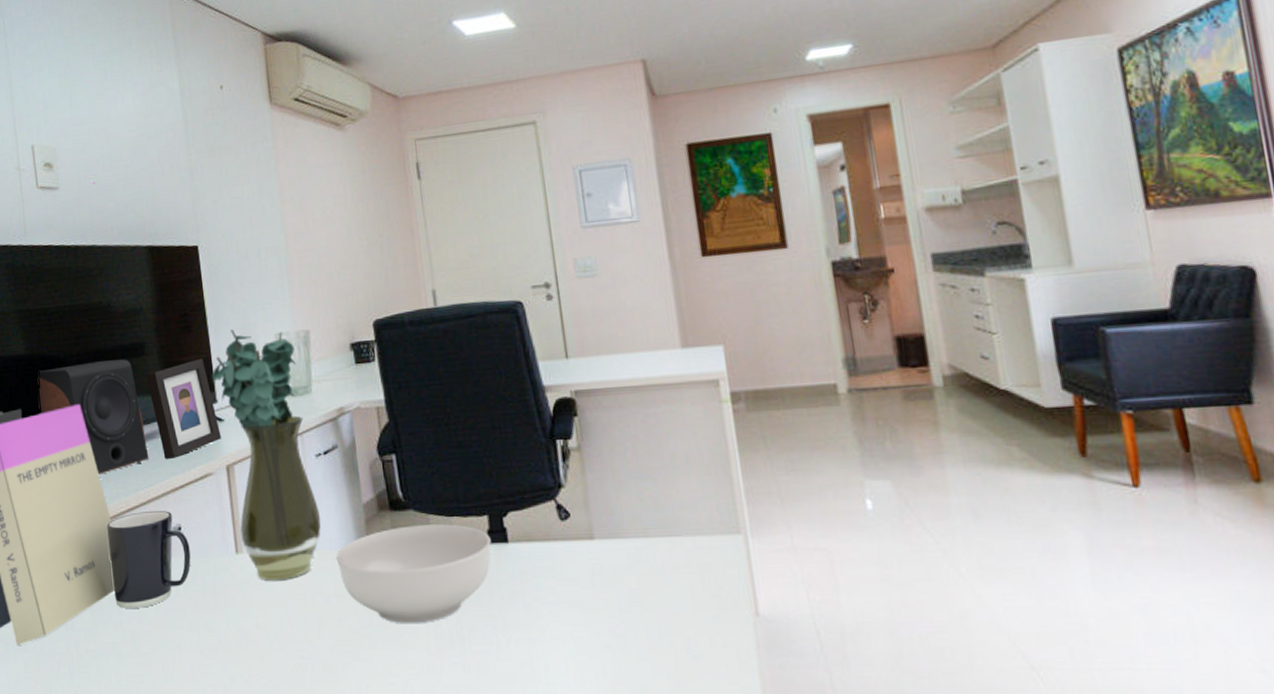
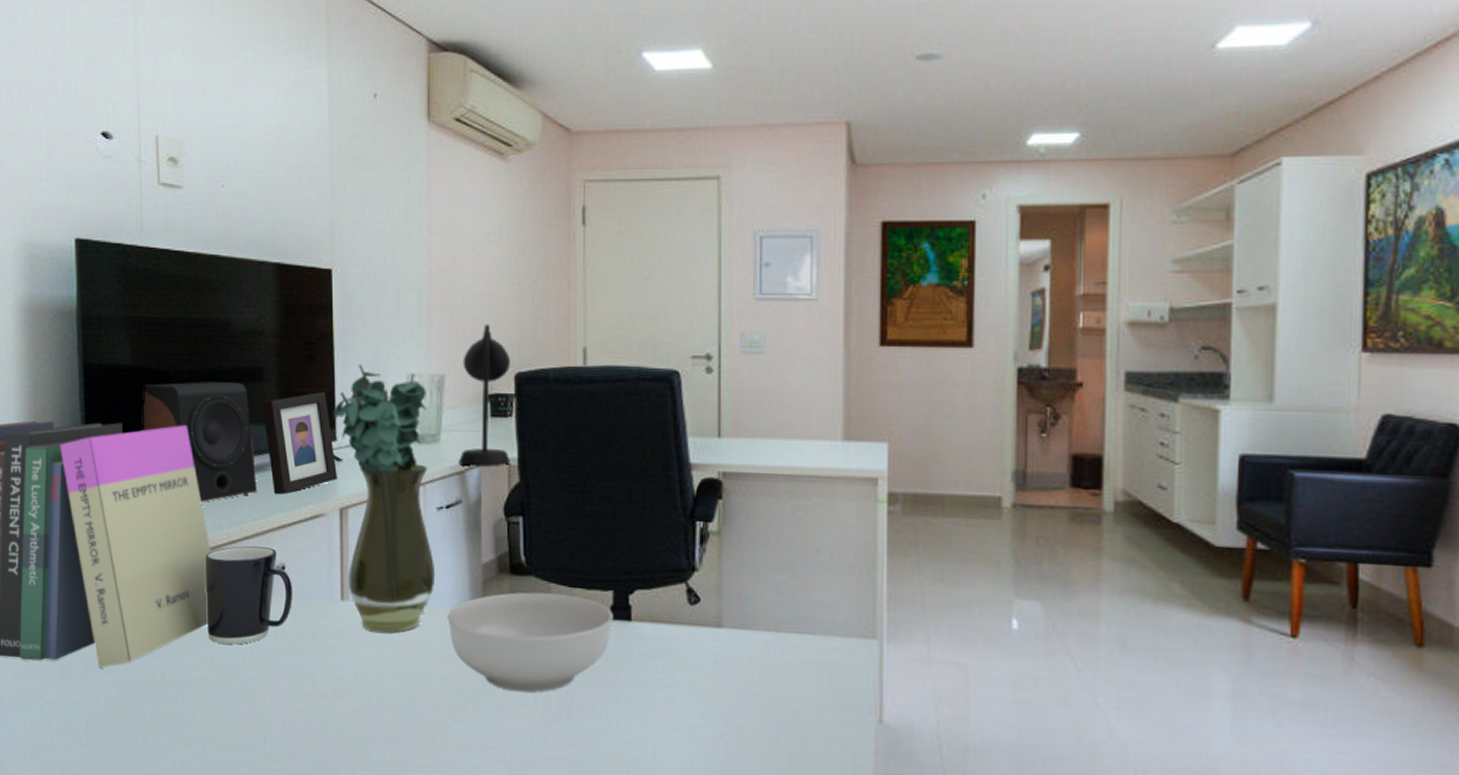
desk lamp: none [324,279,378,413] -> present [459,324,511,468]

